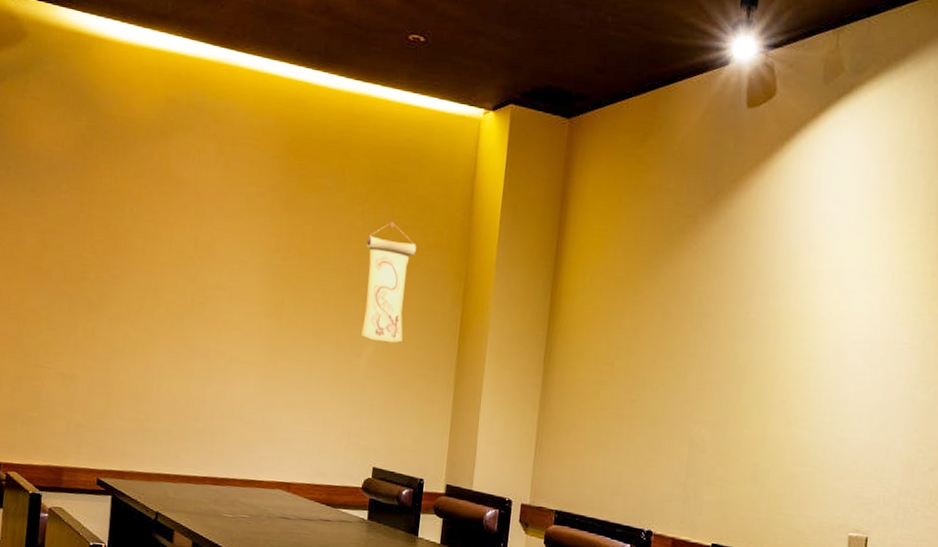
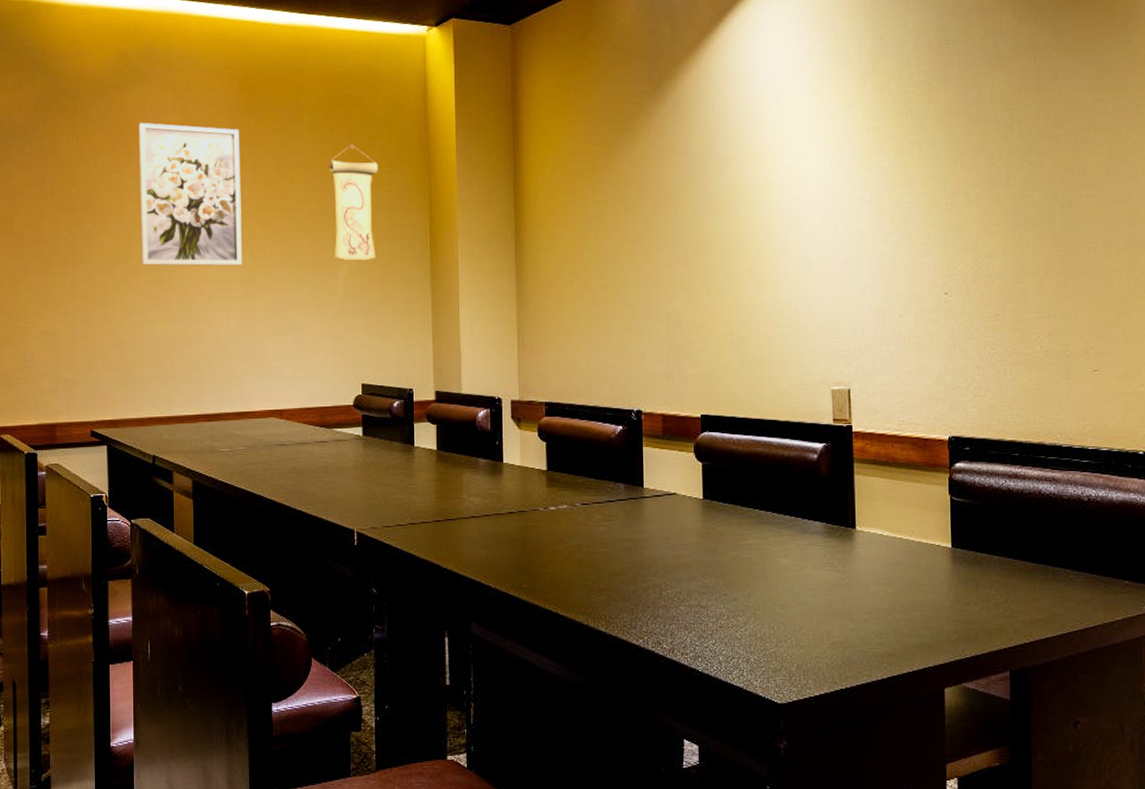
wall art: none [166,173,280,332] -> present [138,123,242,266]

